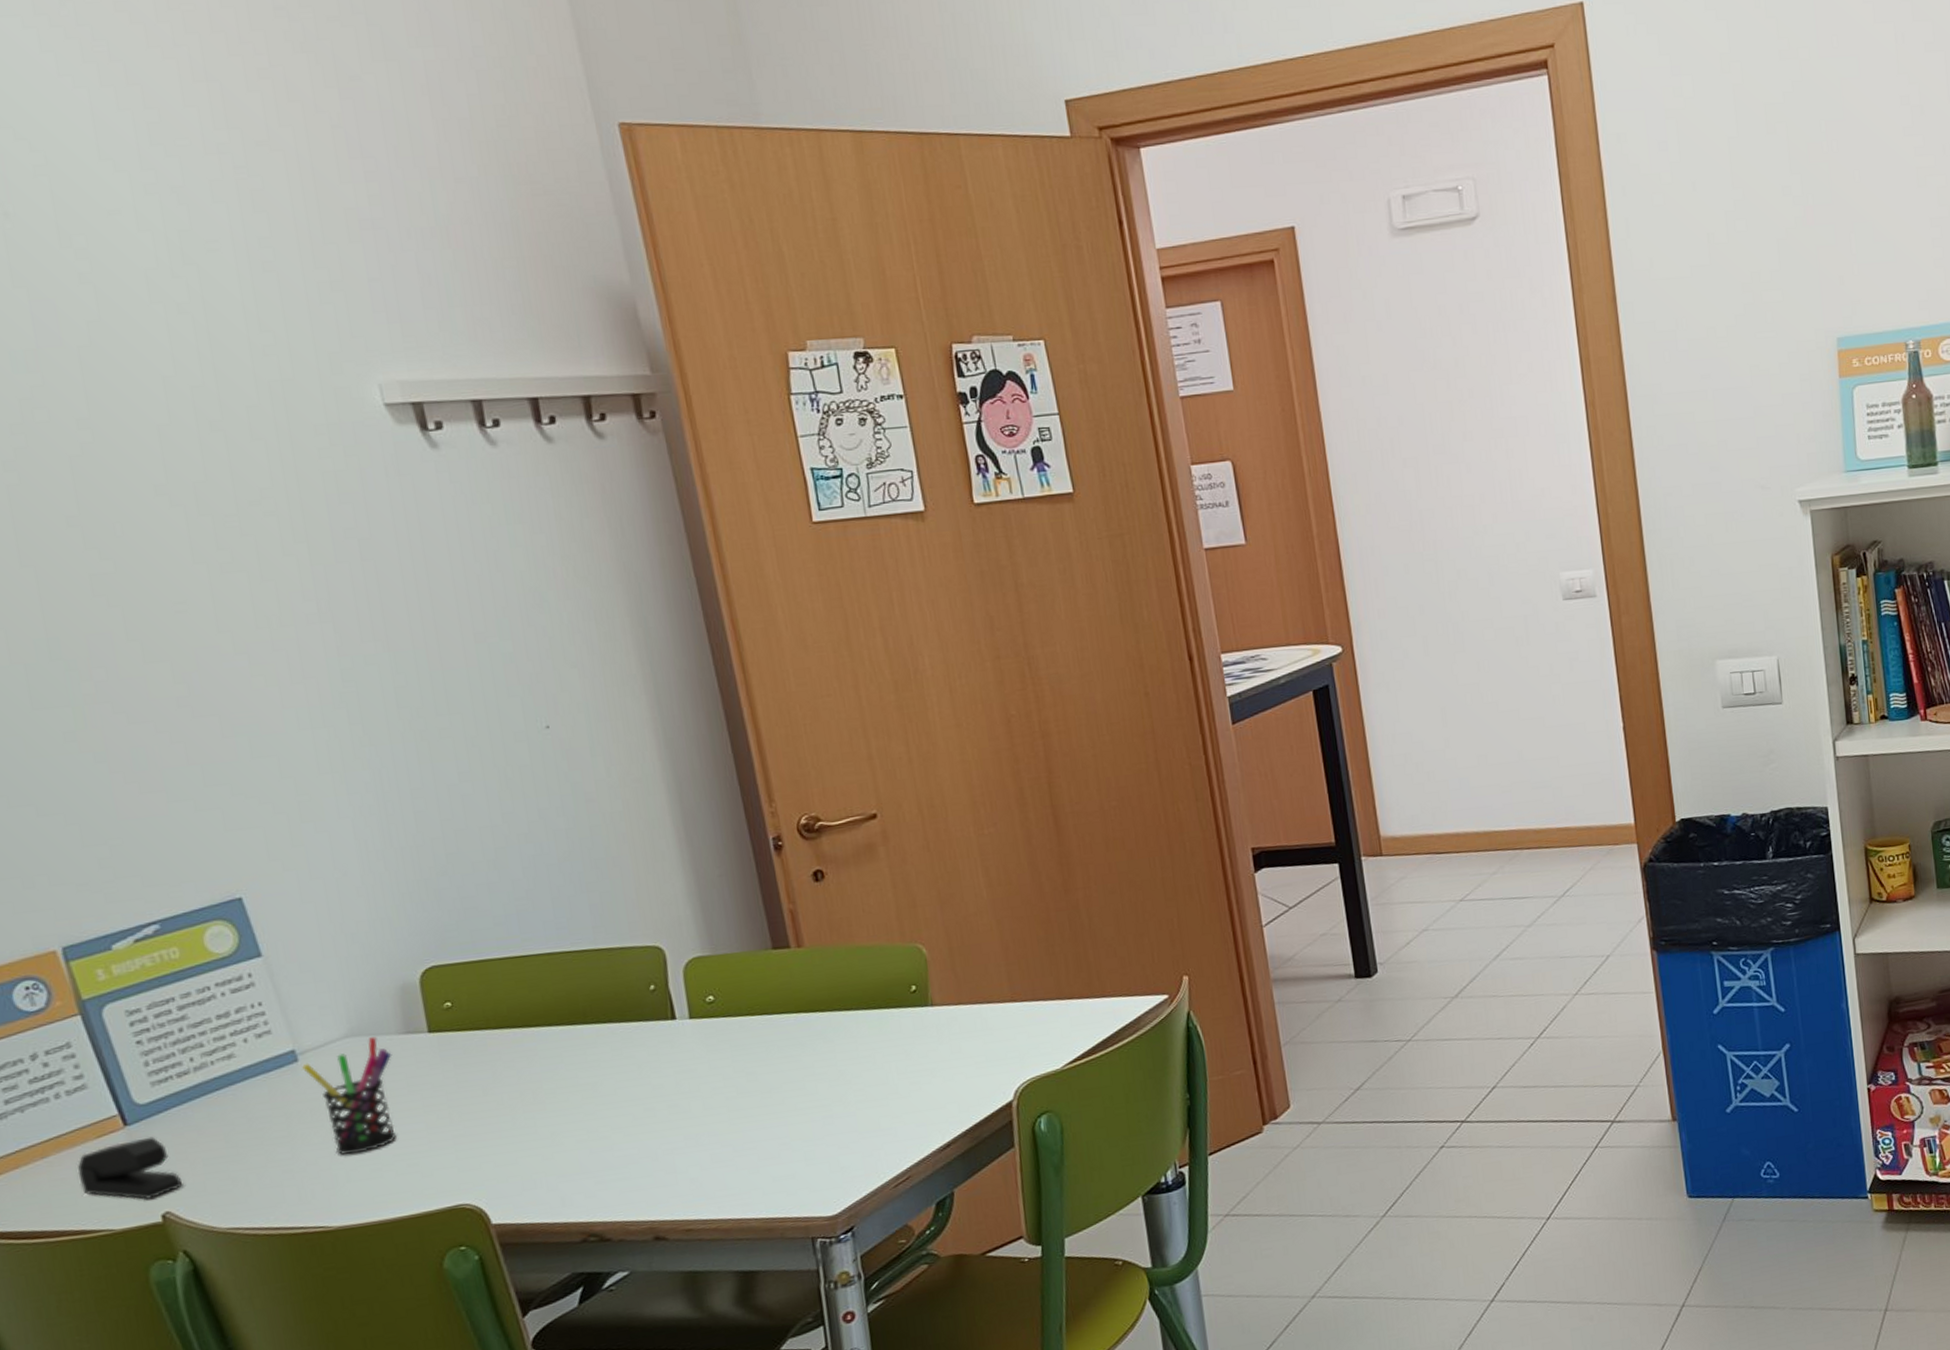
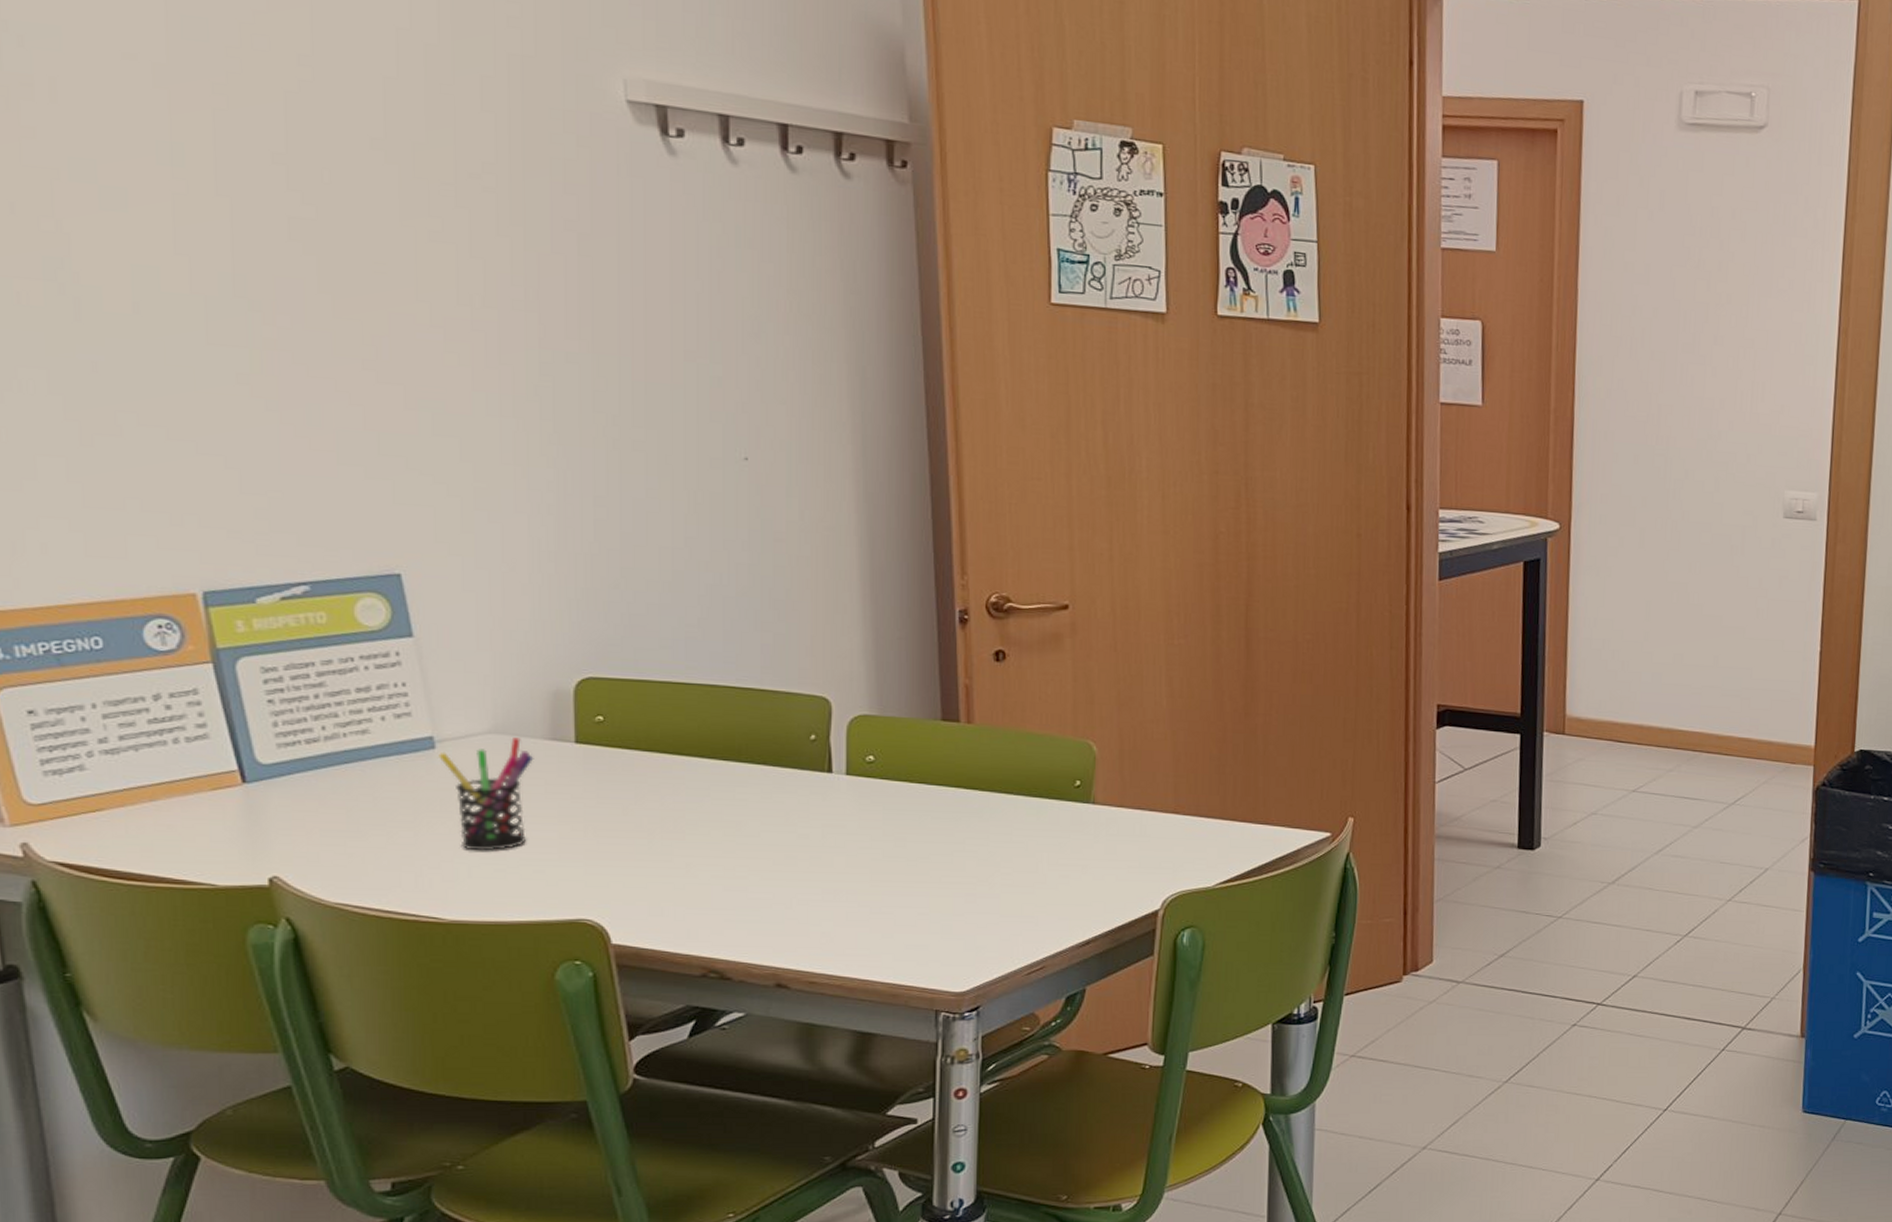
stapler: present [78,1136,183,1199] -> none [186,798,296,860]

